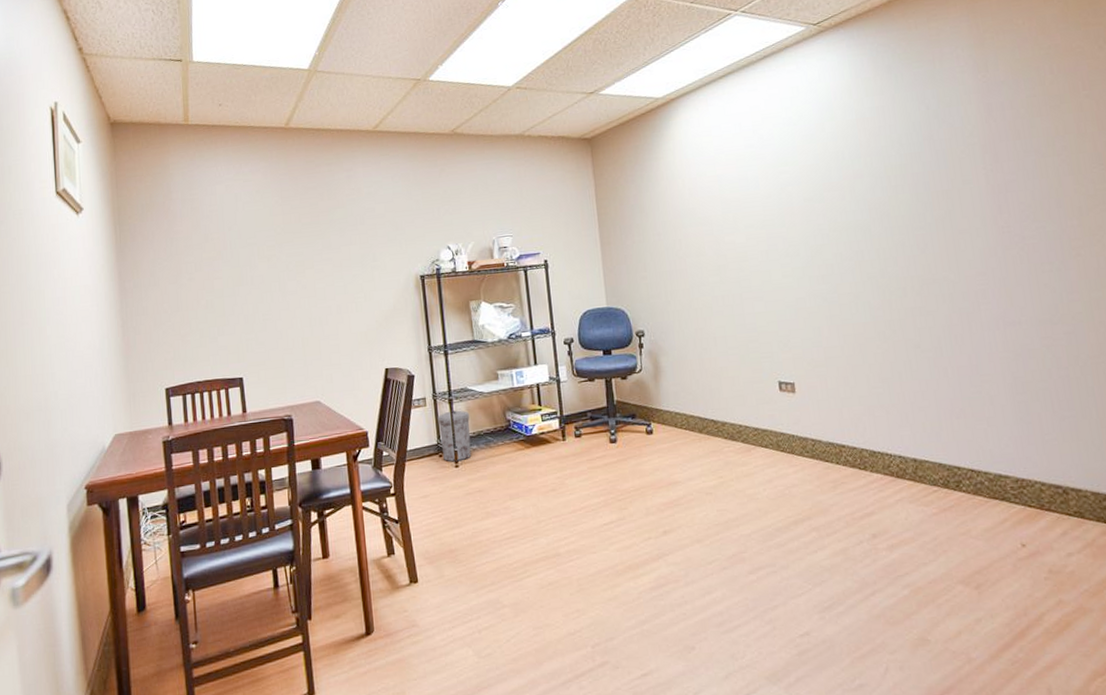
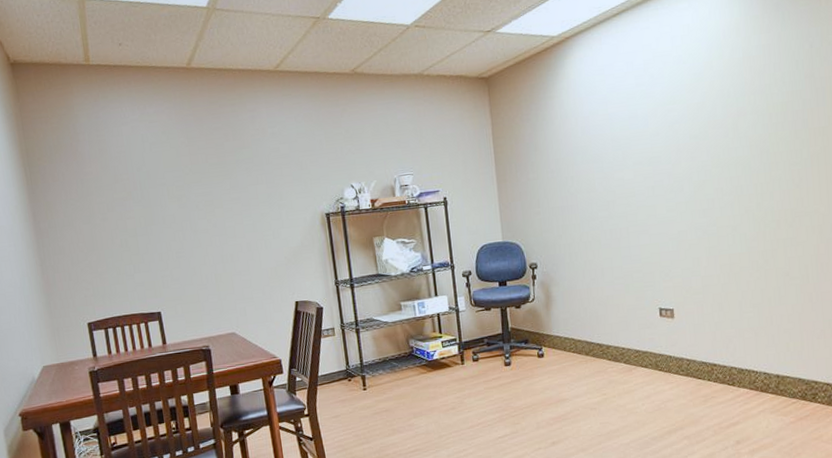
trash can: present [437,410,472,462] -> none [346,338,378,386]

